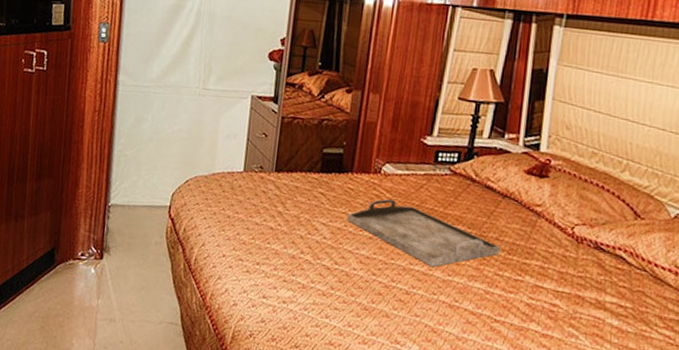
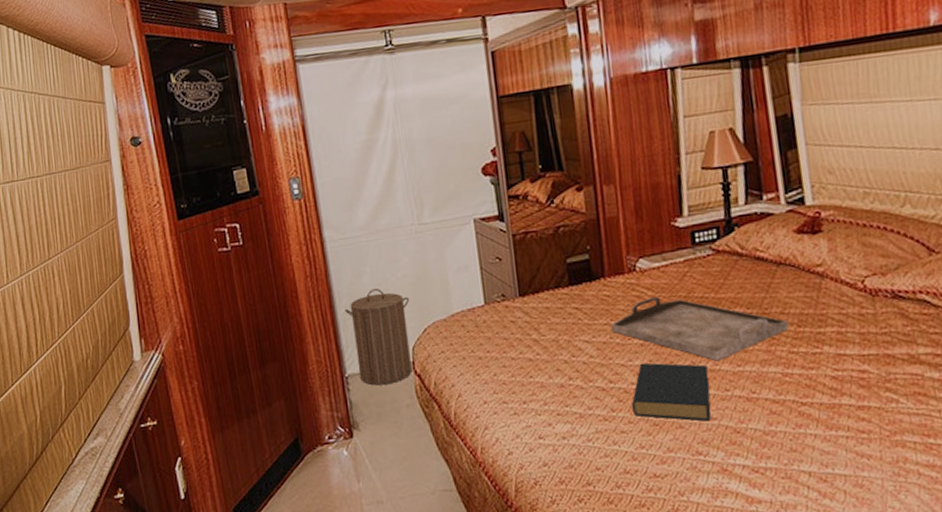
laundry hamper: none [120,135,179,221] -> present [345,289,412,386]
hardback book: none [349,253,422,317] -> present [632,362,711,421]

